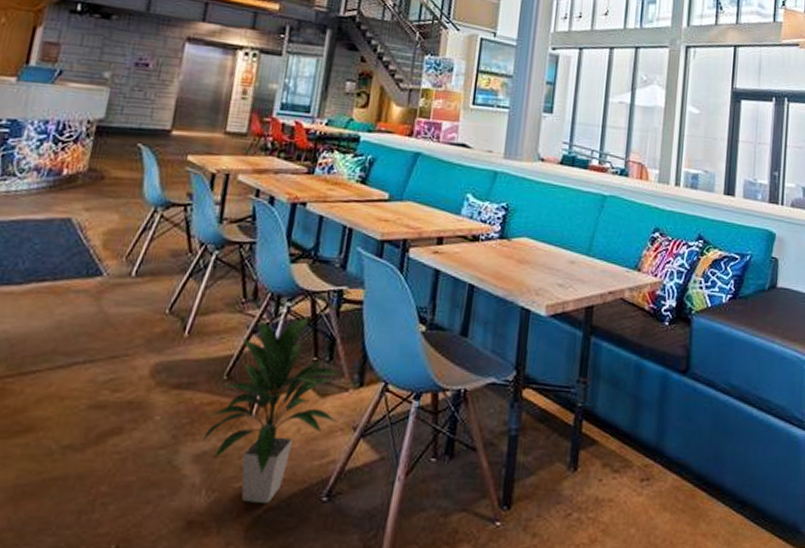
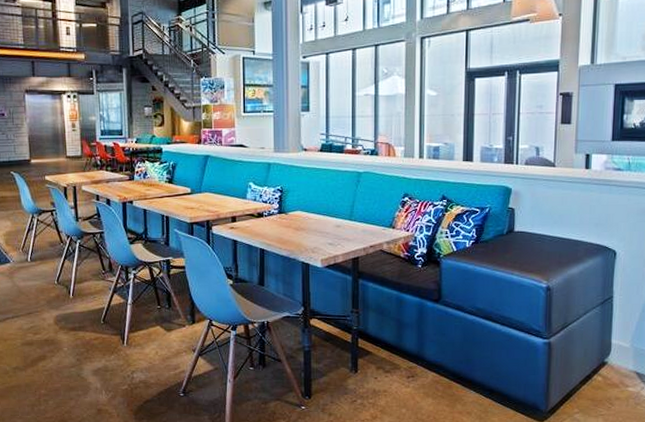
indoor plant: present [202,318,342,504] -> none [96,280,181,399]

